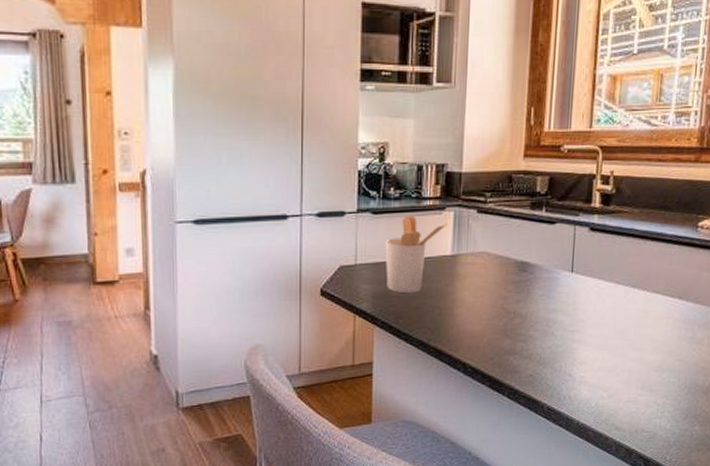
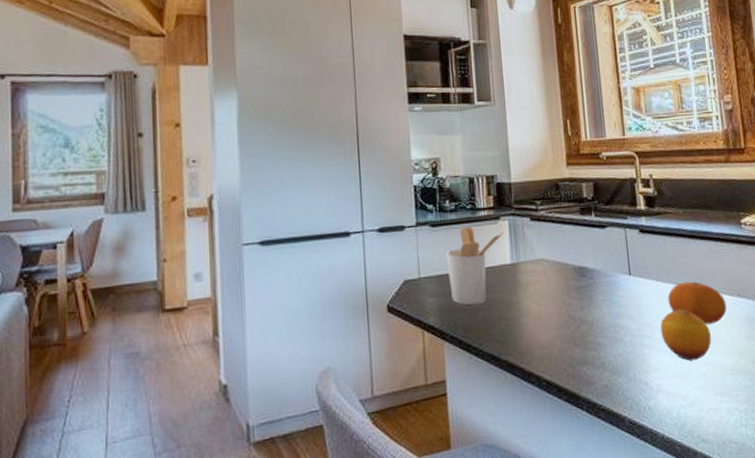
fruit: none [594,308,644,356] -> present [660,309,711,361]
fruit: none [606,281,666,324] -> present [667,281,727,325]

